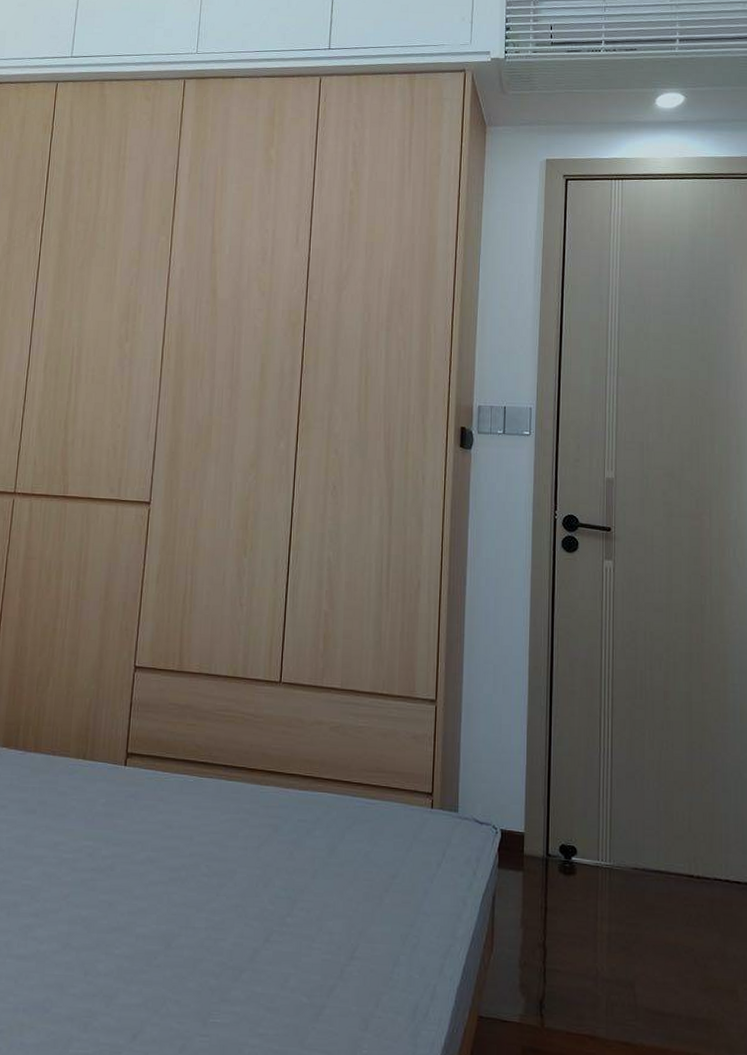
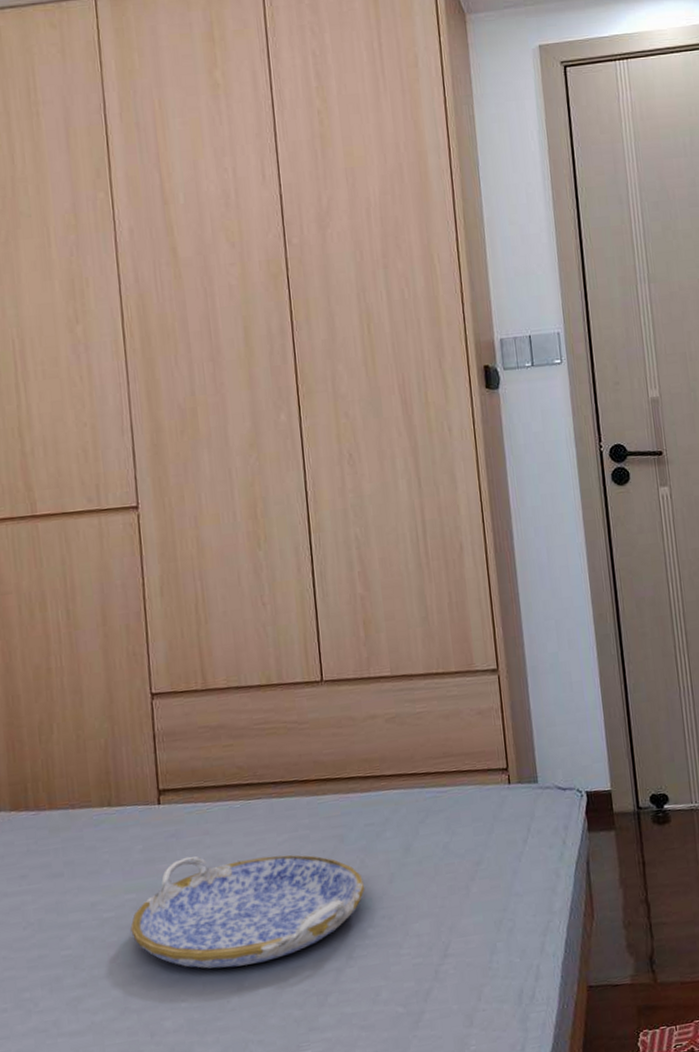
serving tray: none [83,817,290,928] -> present [130,855,365,969]

